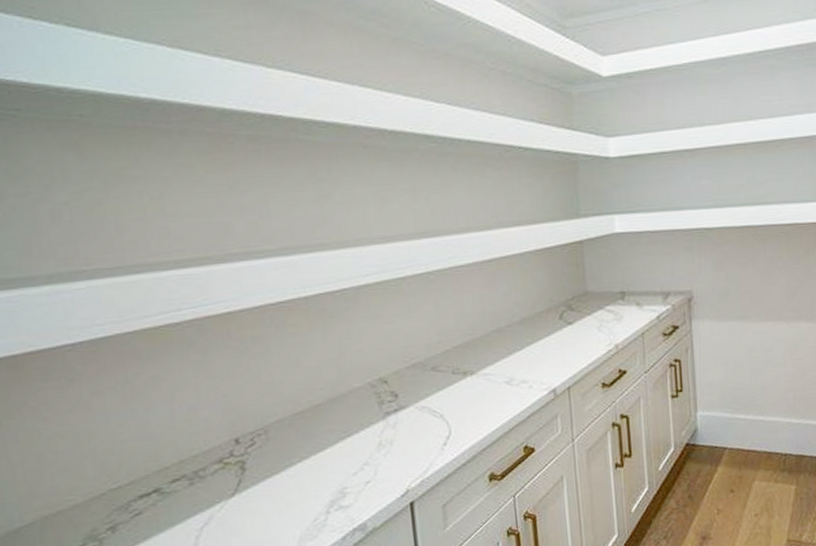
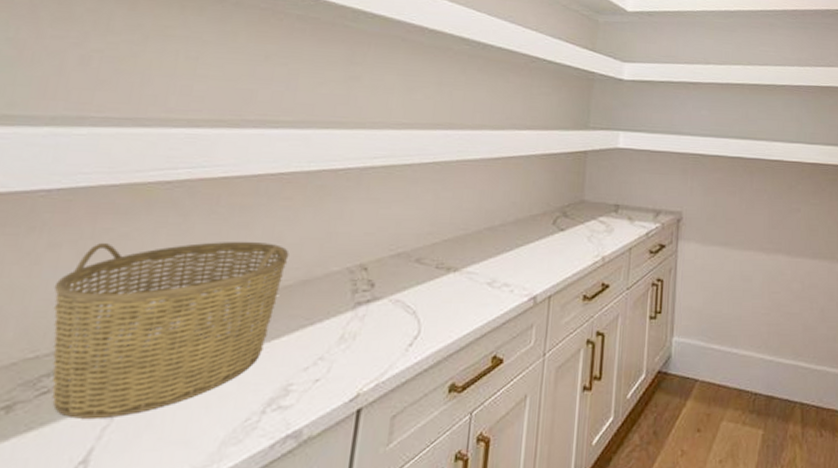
basket: none [110,368,312,532] -> present [51,241,290,419]

